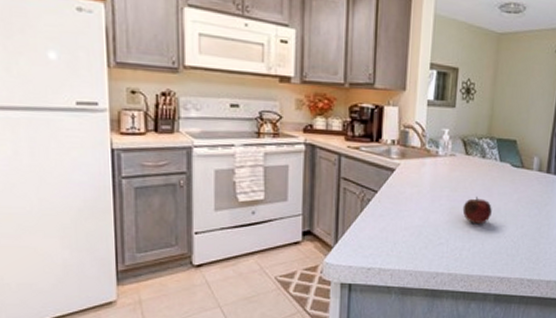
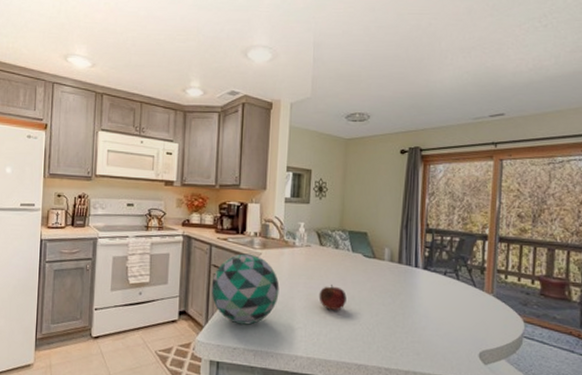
decorative ball: none [340,164,420,243] -> present [211,253,280,325]

